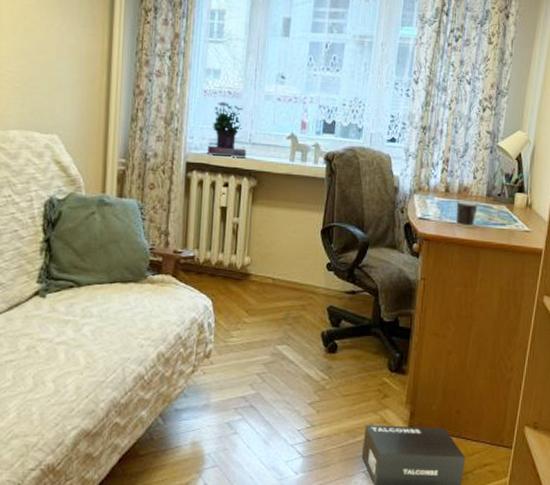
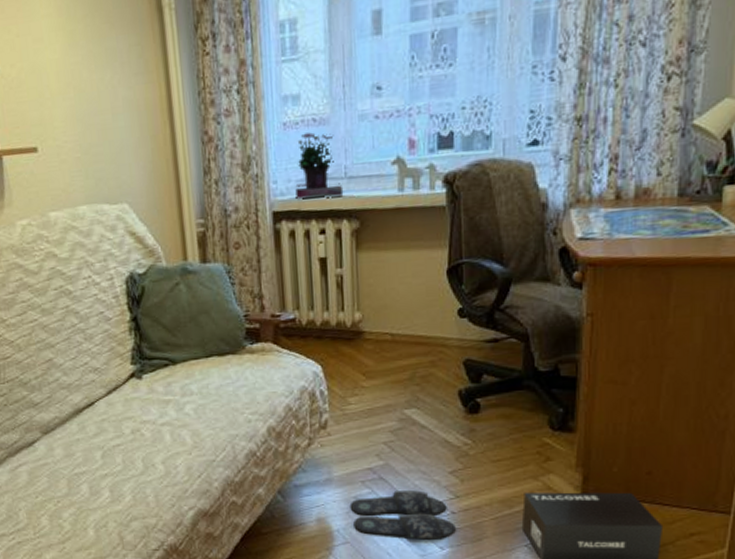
slippers: none [222,419,309,465] -> present [349,490,456,540]
mug: present [455,201,478,228] -> none [632,207,666,243]

